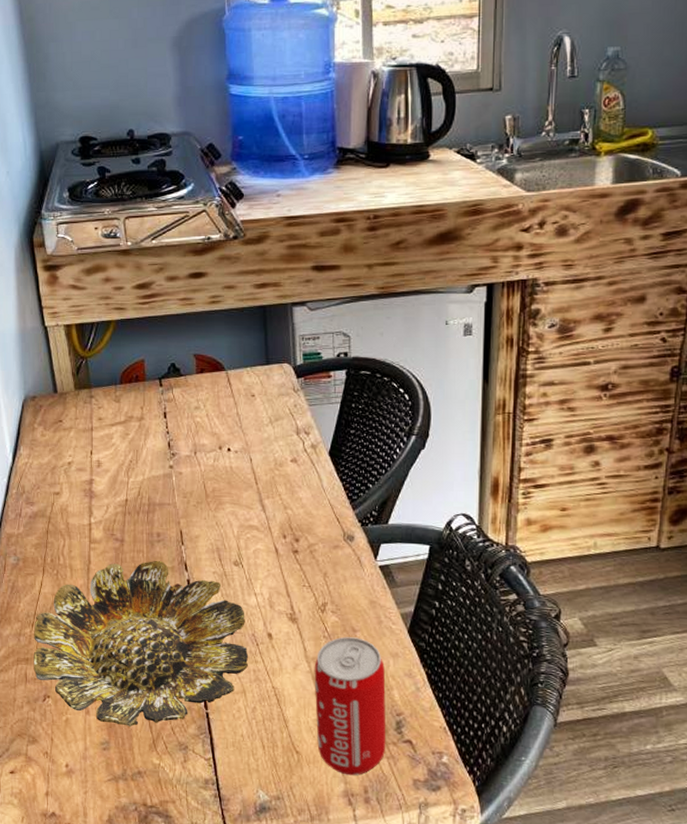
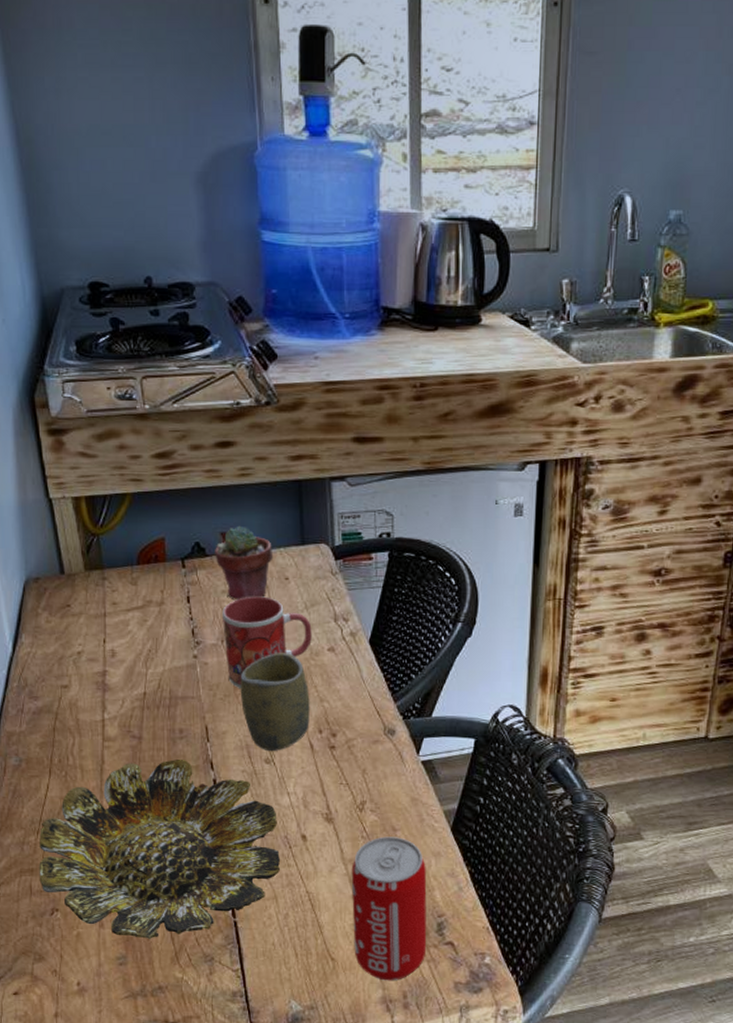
potted succulent: none [188,348,241,416] -> present [215,525,274,601]
mug: none [196,411,276,496] -> present [223,596,312,688]
cup: none [211,463,275,554] -> present [240,652,310,751]

